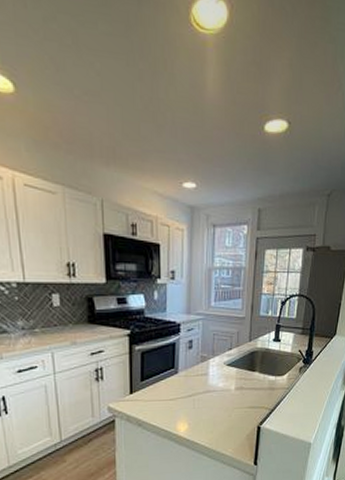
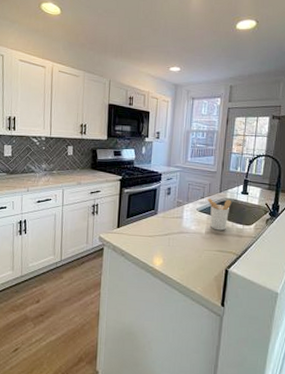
utensil holder: none [234,349,263,385] -> present [206,198,232,231]

